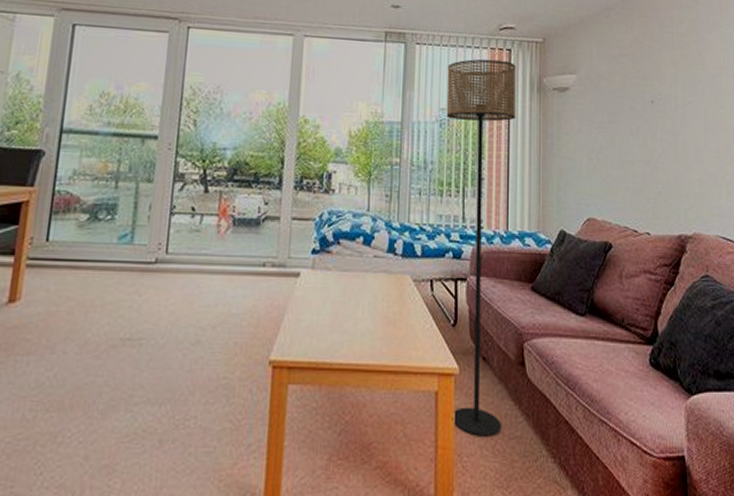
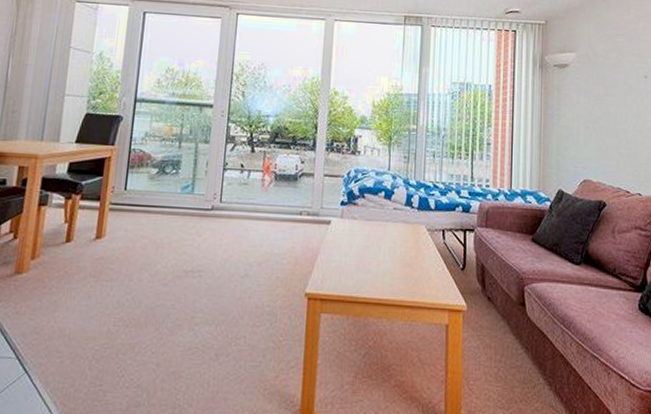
floor lamp: present [446,59,516,437] -> none [457,39,520,365]

